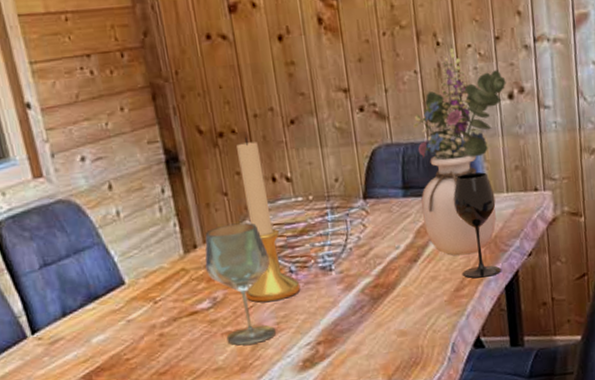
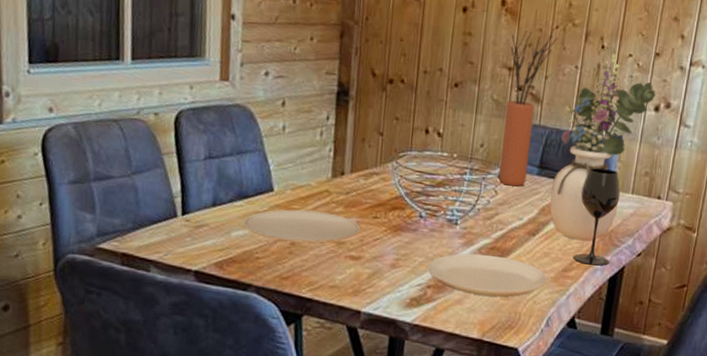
plate: none [101,292,231,336] -> present [243,209,361,243]
wine glass: present [205,222,277,346] -> none [346,161,406,273]
candle holder: present [237,137,301,303] -> none [375,89,426,240]
plate: none [312,291,441,340] -> present [427,253,547,297]
vase: none [338,35,393,216] -> present [498,28,559,187]

